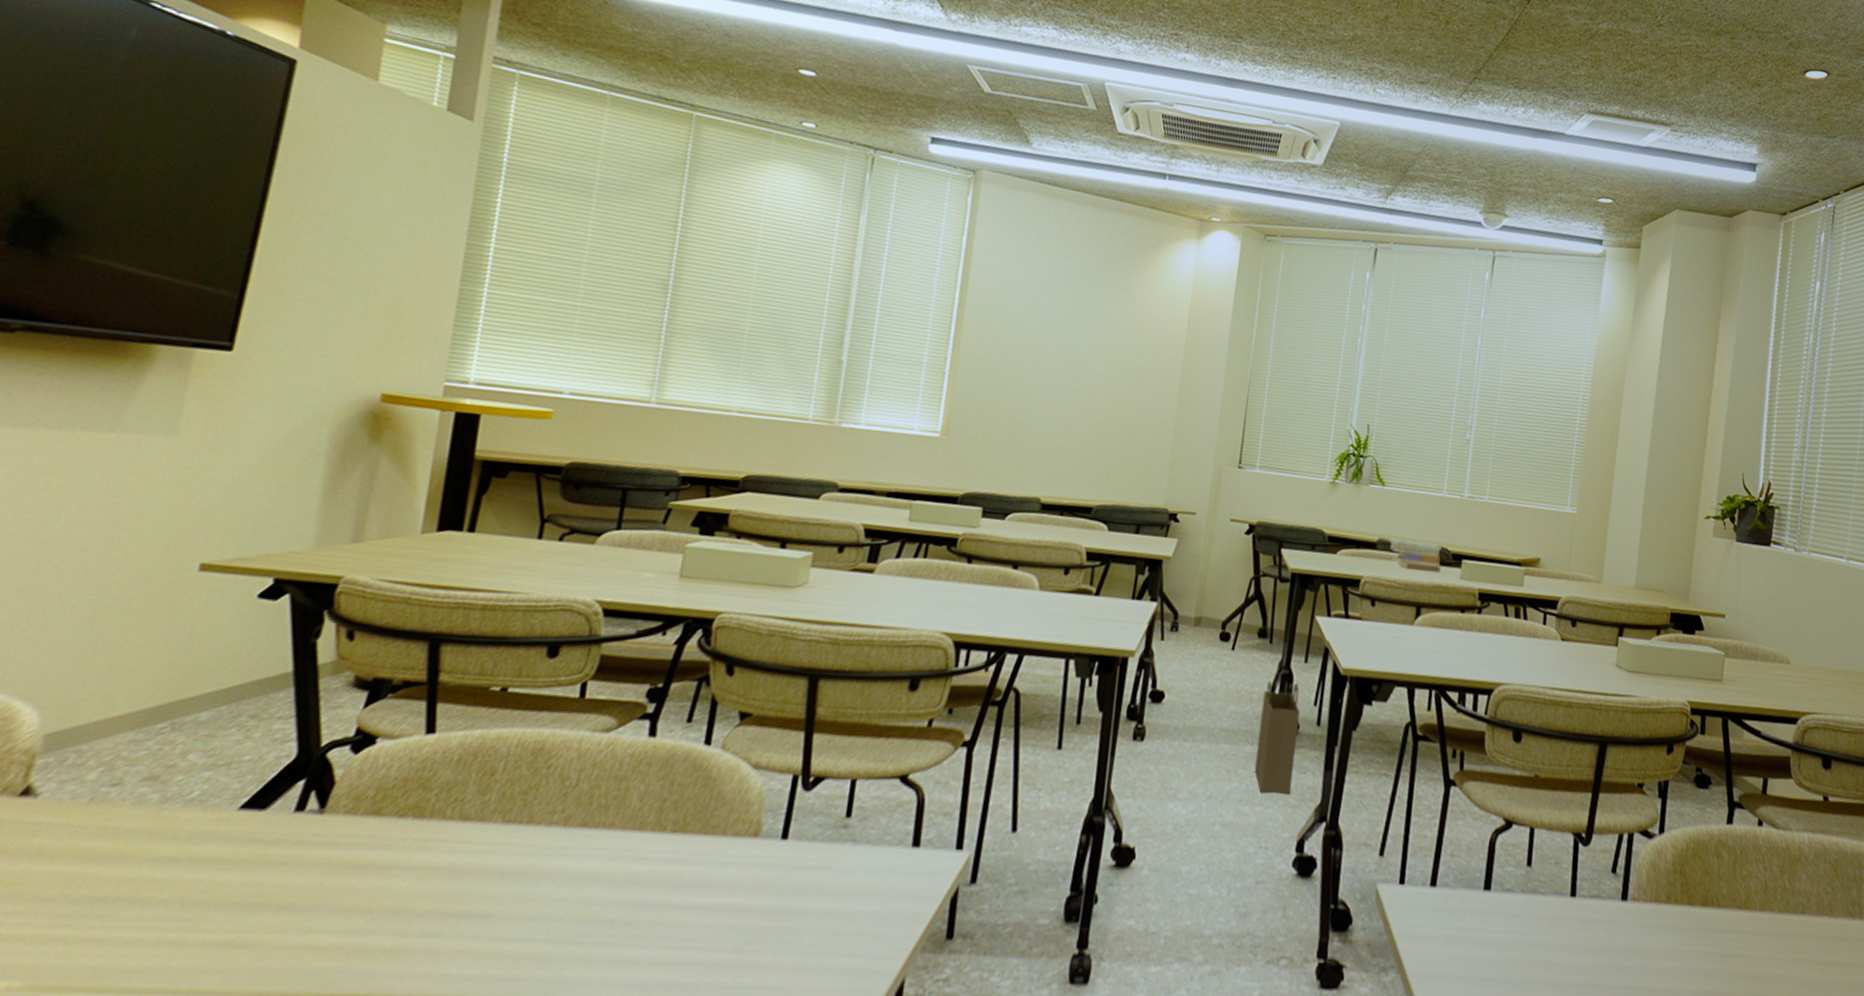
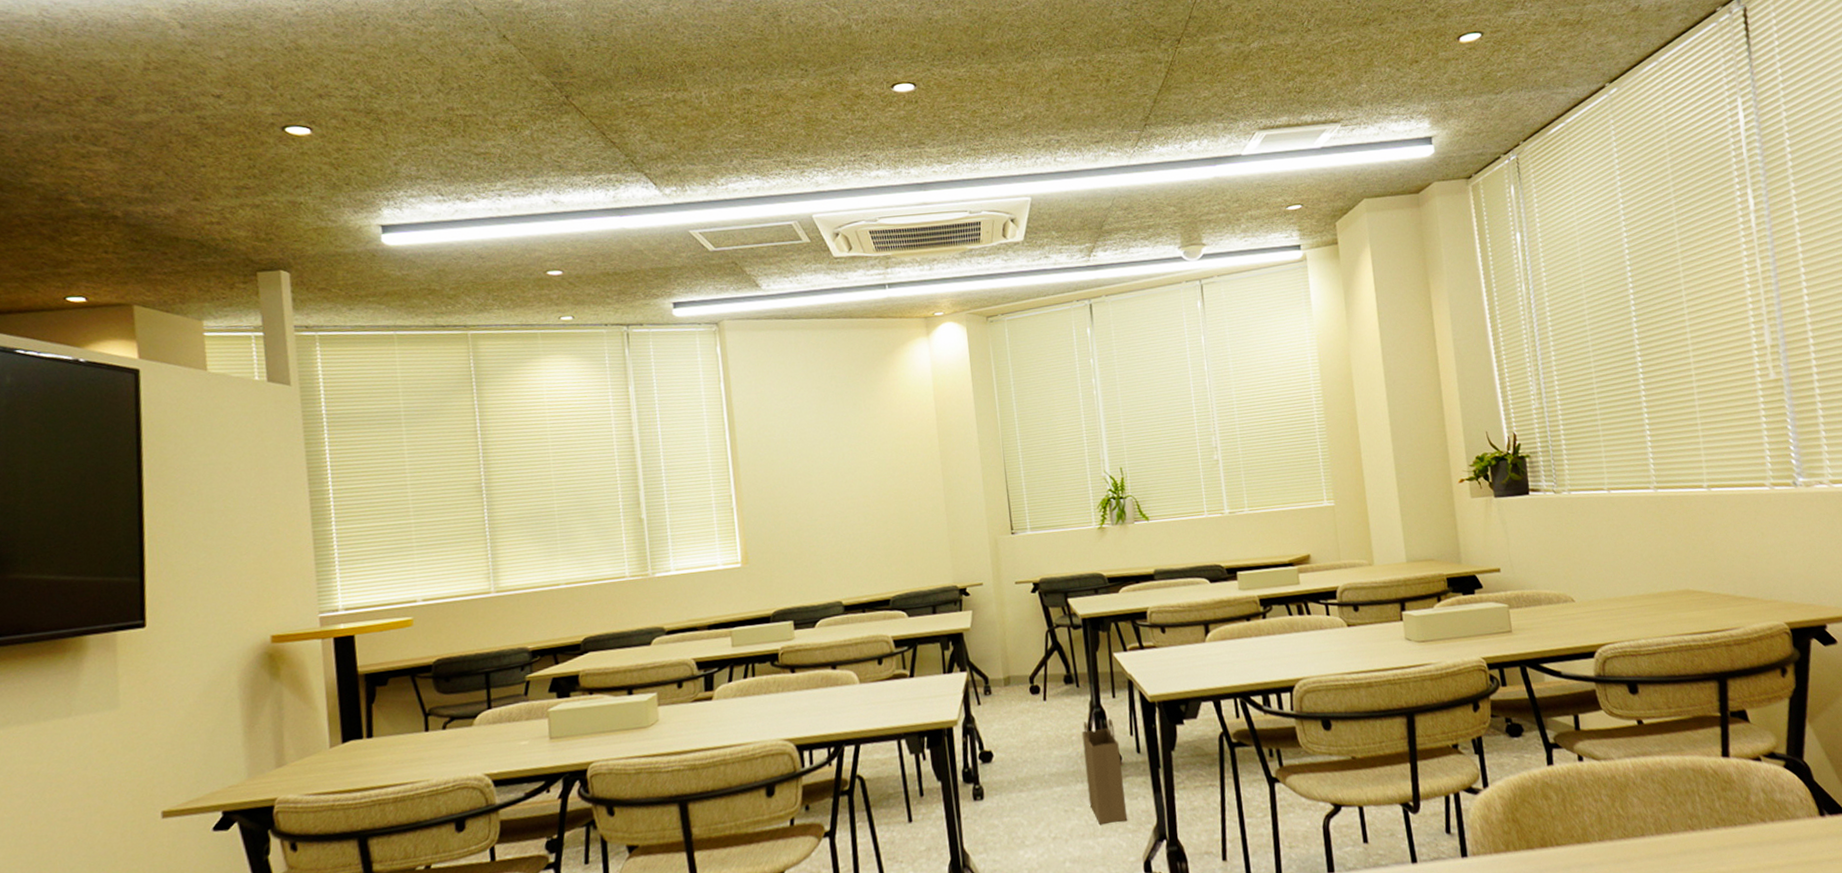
books: present [1388,538,1442,572] -> none [1163,563,1219,592]

